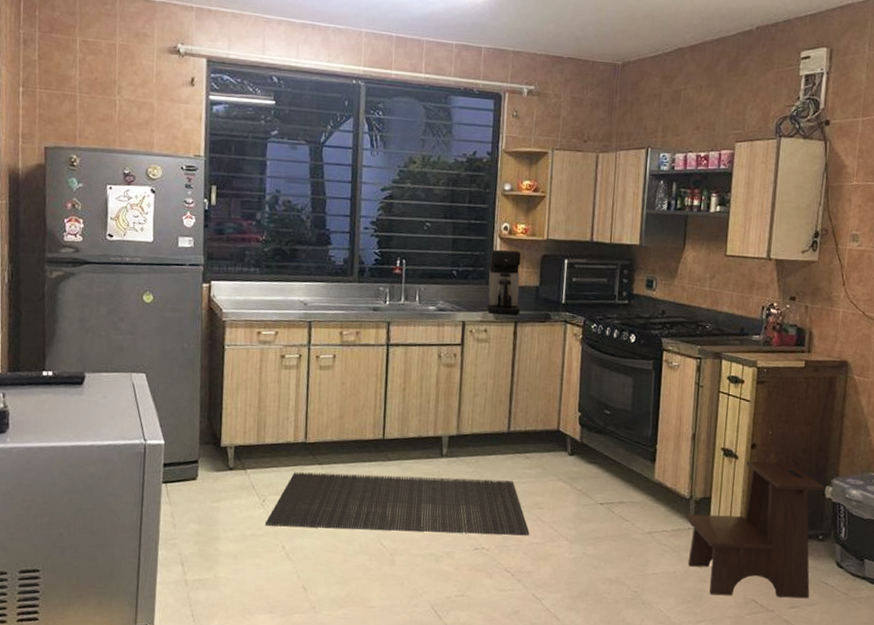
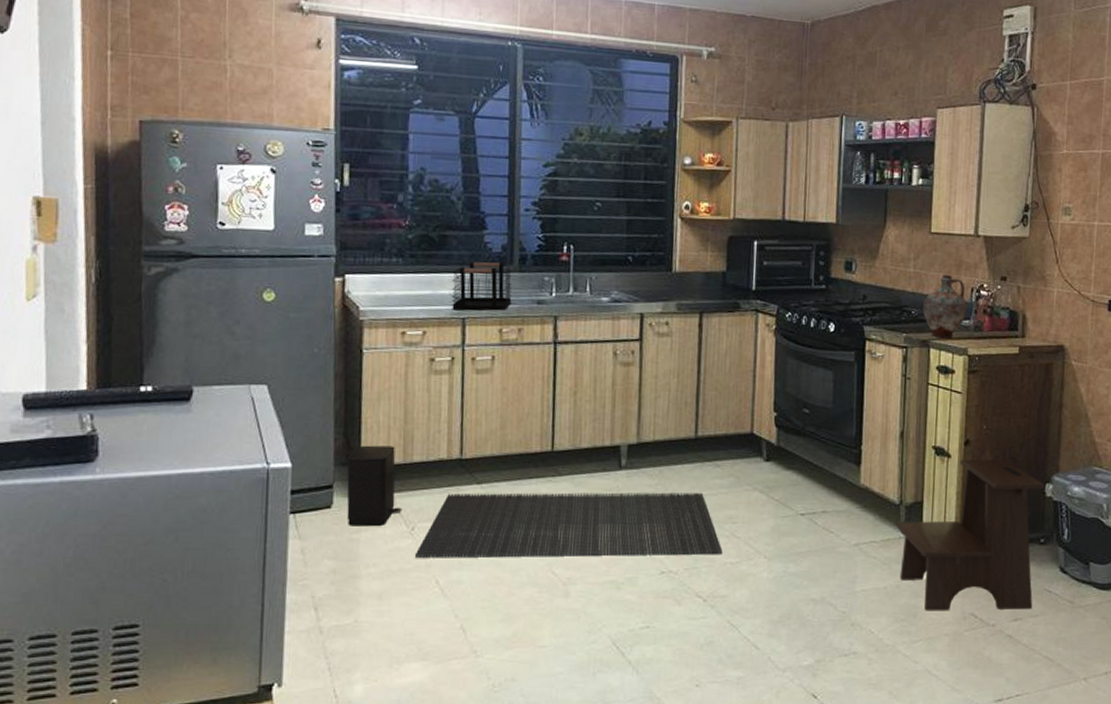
pedal bin: none [209,427,255,497] -> present [345,445,402,527]
dish rack: none [300,272,352,316] -> present [451,261,512,311]
coffee maker: present [486,249,522,315] -> none [667,231,706,305]
ceramic jug: none [716,293,758,352] -> present [923,274,967,339]

